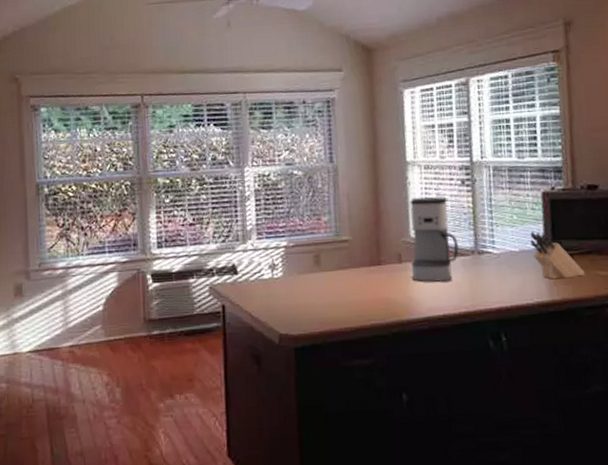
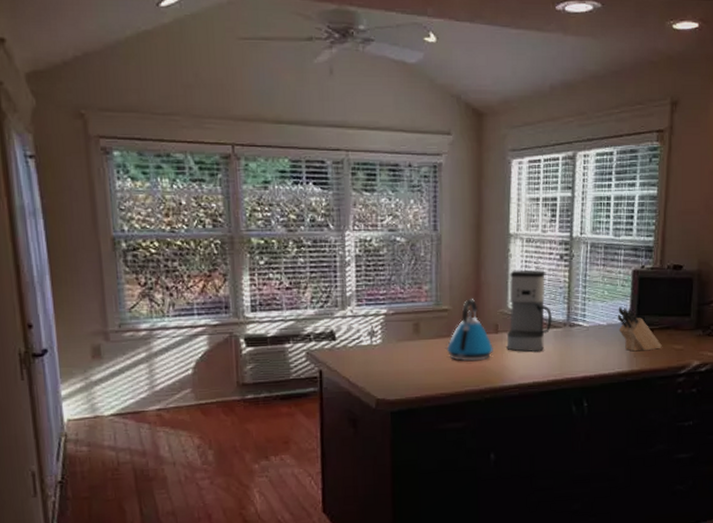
kettle: none [348,228,399,293] -> present [446,299,494,361]

